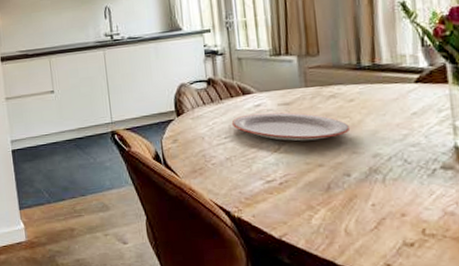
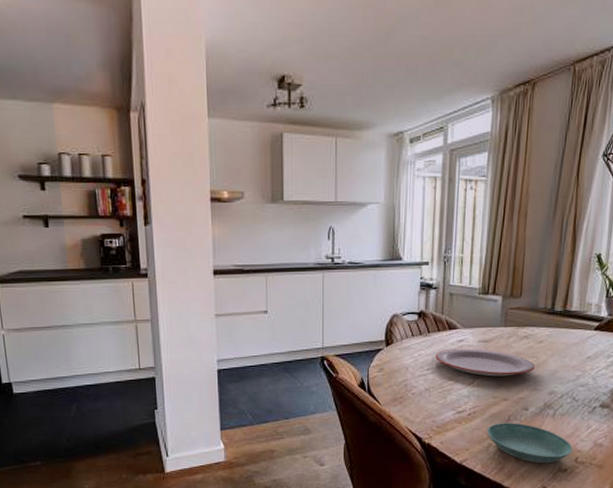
saucer: none [304,191,417,237] -> present [487,422,573,464]

